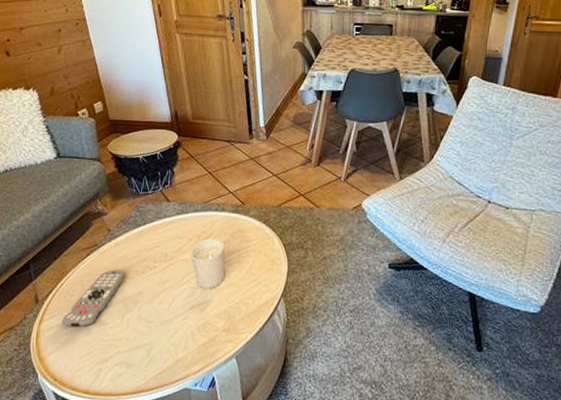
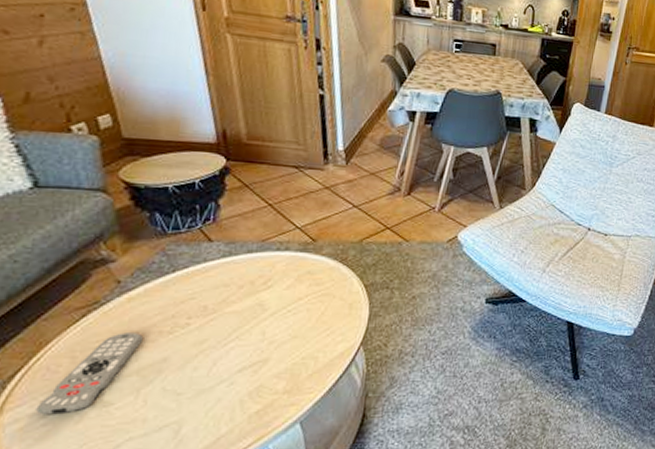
candle holder: present [190,239,226,289] -> none [240,284,289,345]

